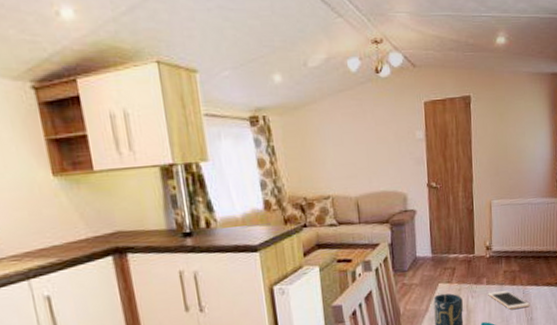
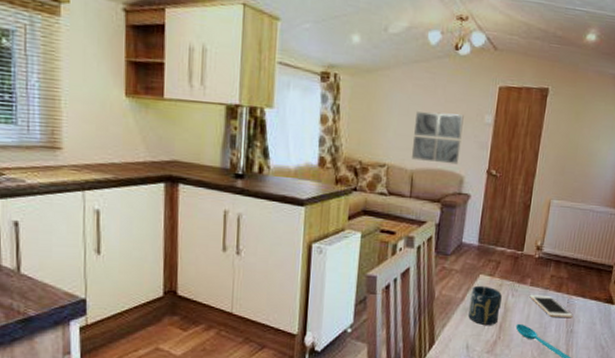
wall art: none [350,135,399,187] -> present [412,112,464,165]

